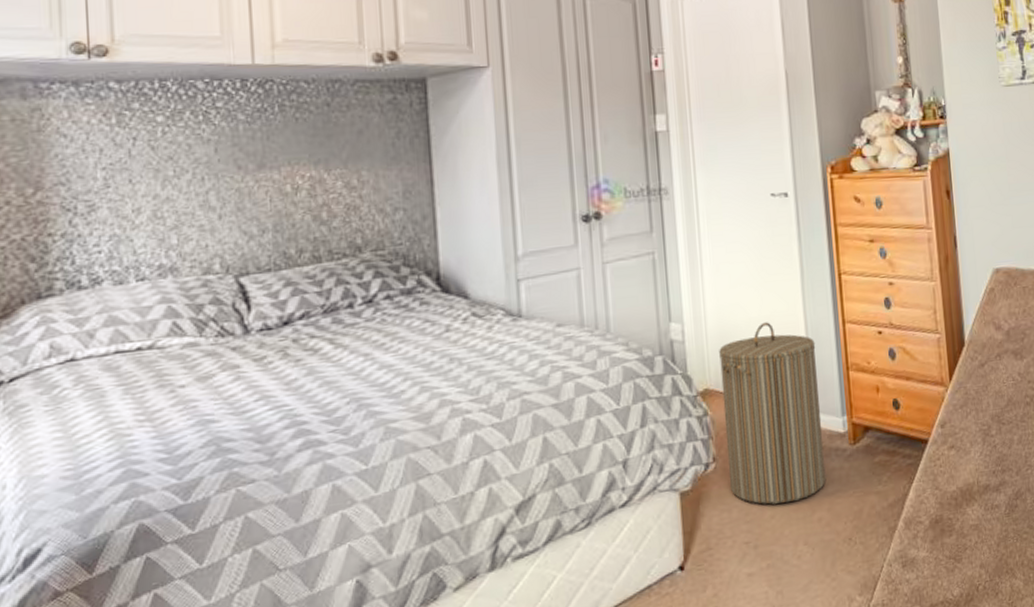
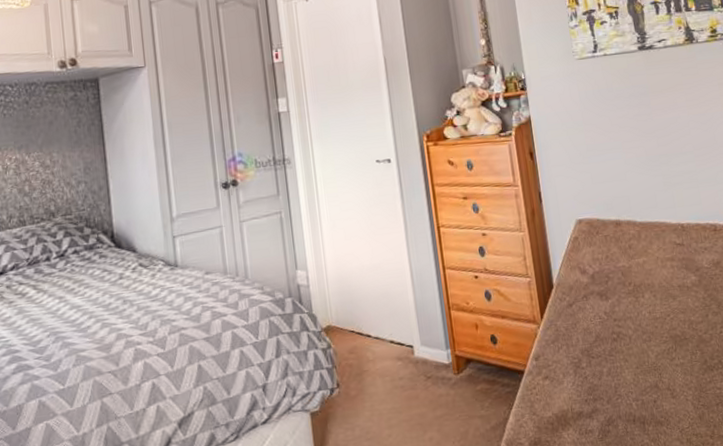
laundry hamper: present [719,322,826,505] -> none [338,269,435,425]

